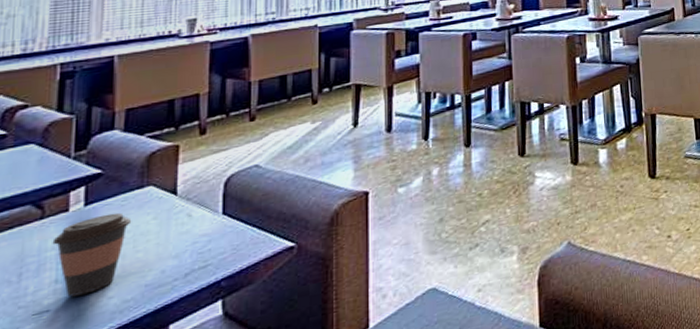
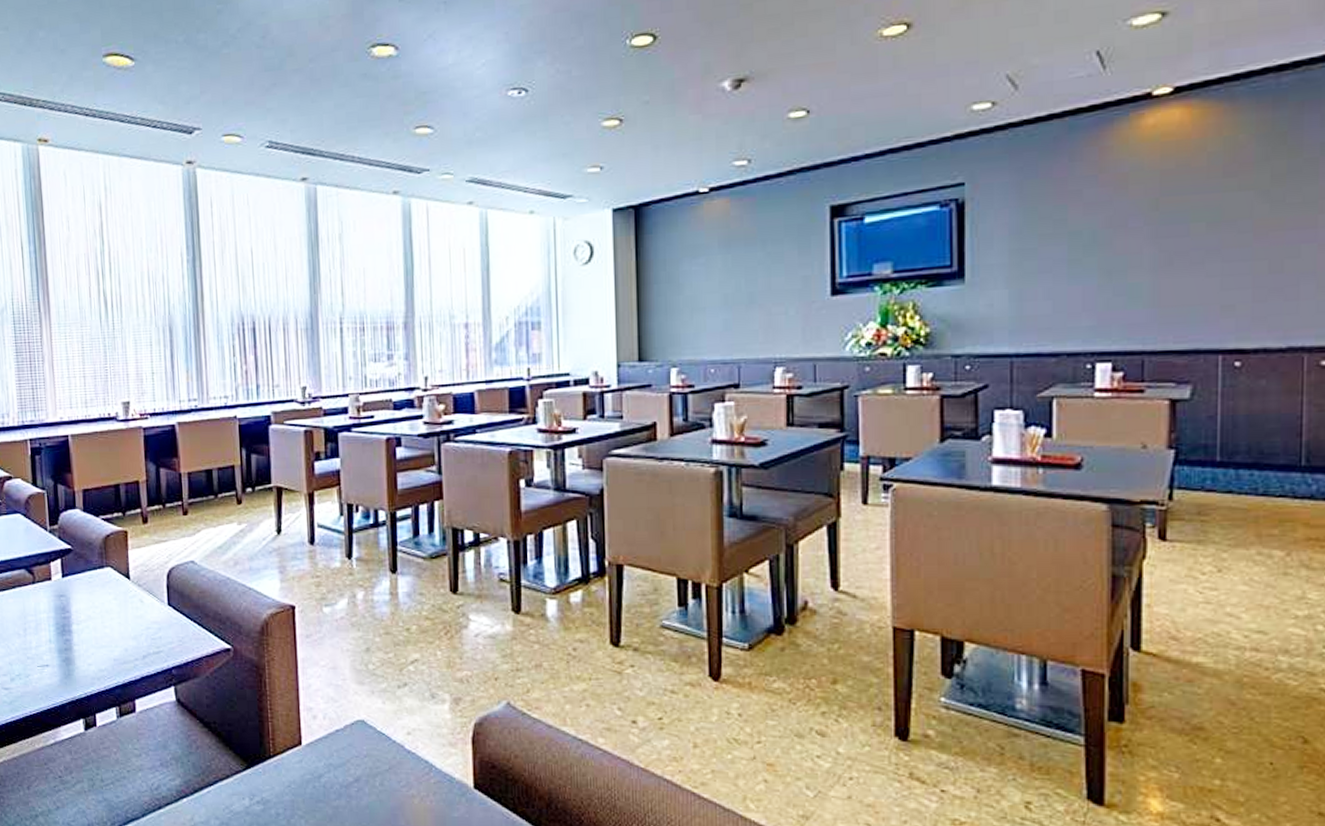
coffee cup: present [52,212,132,297] -> none [43,588,98,657]

